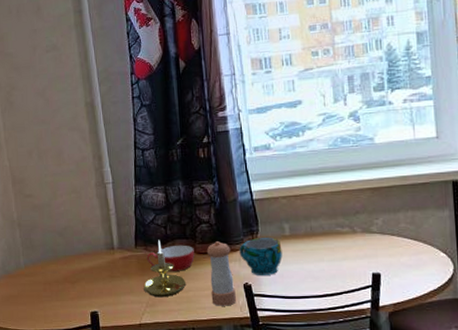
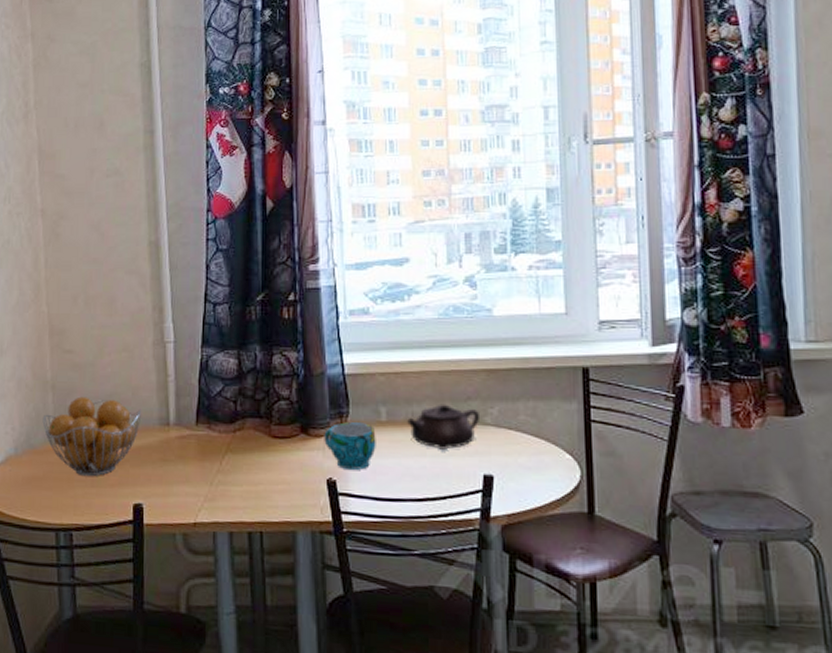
fruit basket: none [13,231,91,293] -> present [42,396,142,477]
candle holder: present [143,239,187,298] -> none [202,416,256,491]
bowl: present [146,245,195,271] -> none [209,425,269,458]
pepper shaker: present [206,241,236,306] -> none [283,423,316,506]
teapot: none [307,218,368,255] -> present [407,404,481,450]

